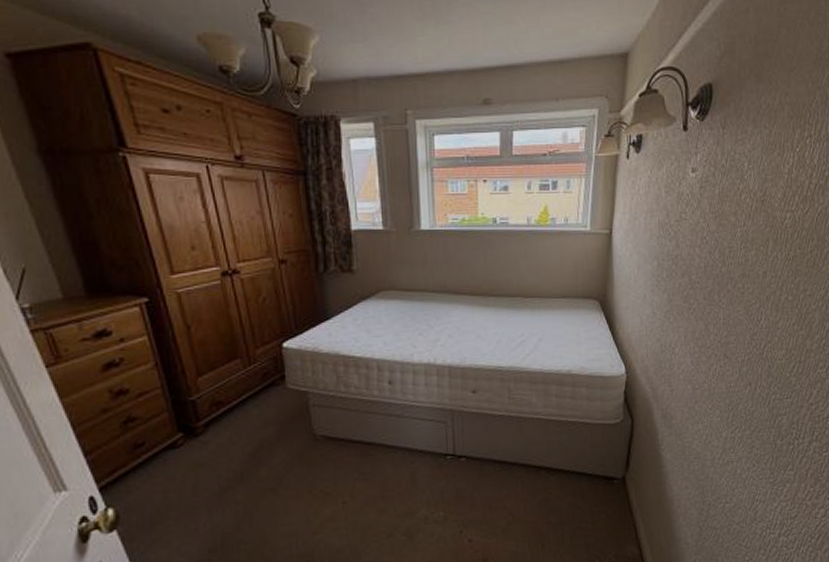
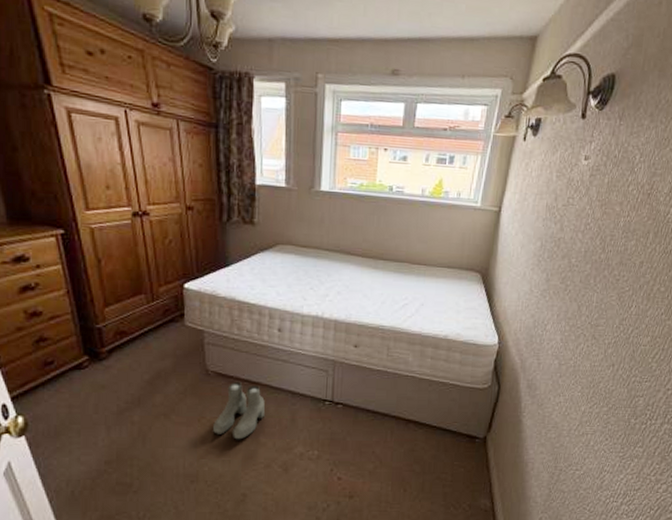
boots: none [326,443,382,509] -> present [213,381,265,440]

